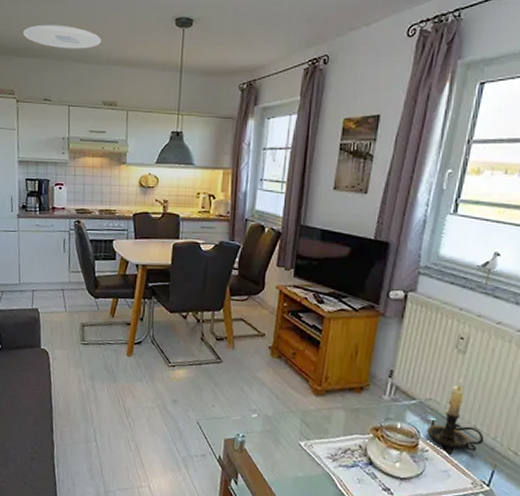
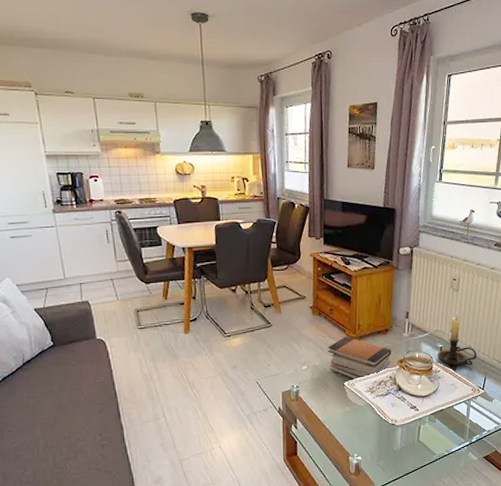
ceiling light: present [23,25,102,49] -> none [32,15,120,41]
book stack: none [283,387,365,443] -> present [327,336,391,381]

